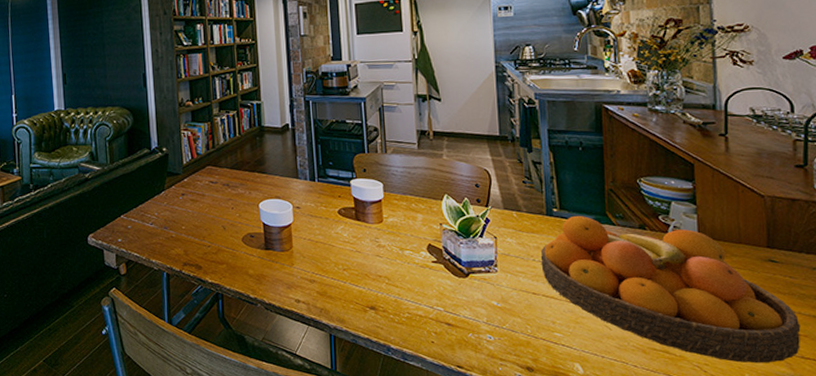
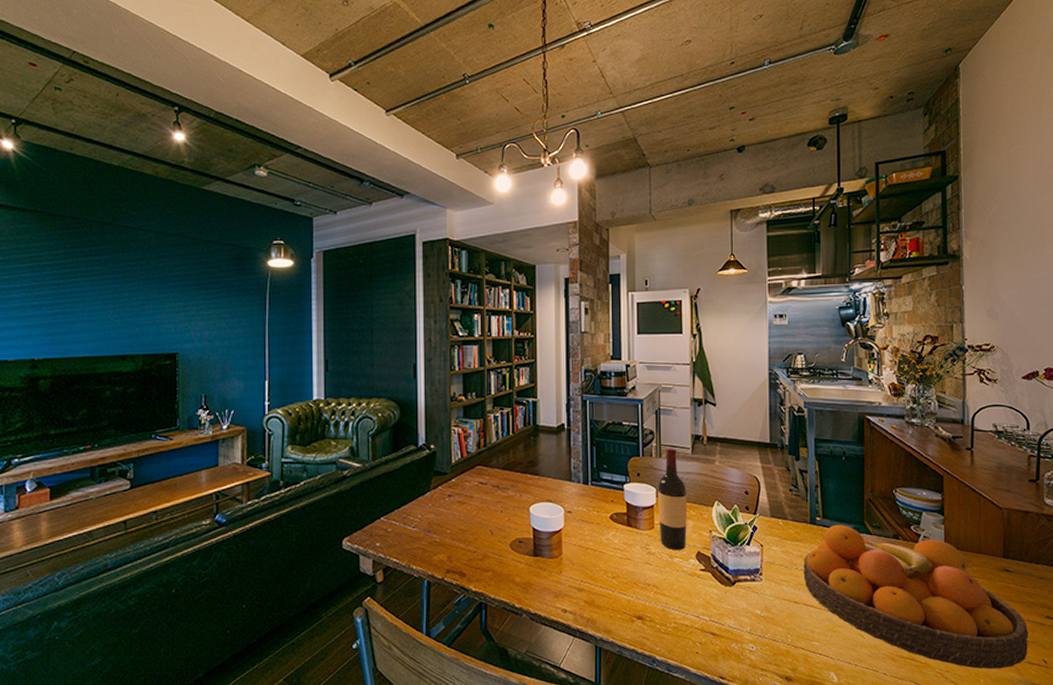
wine bottle: none [385,142,417,243] -> present [658,447,688,550]

